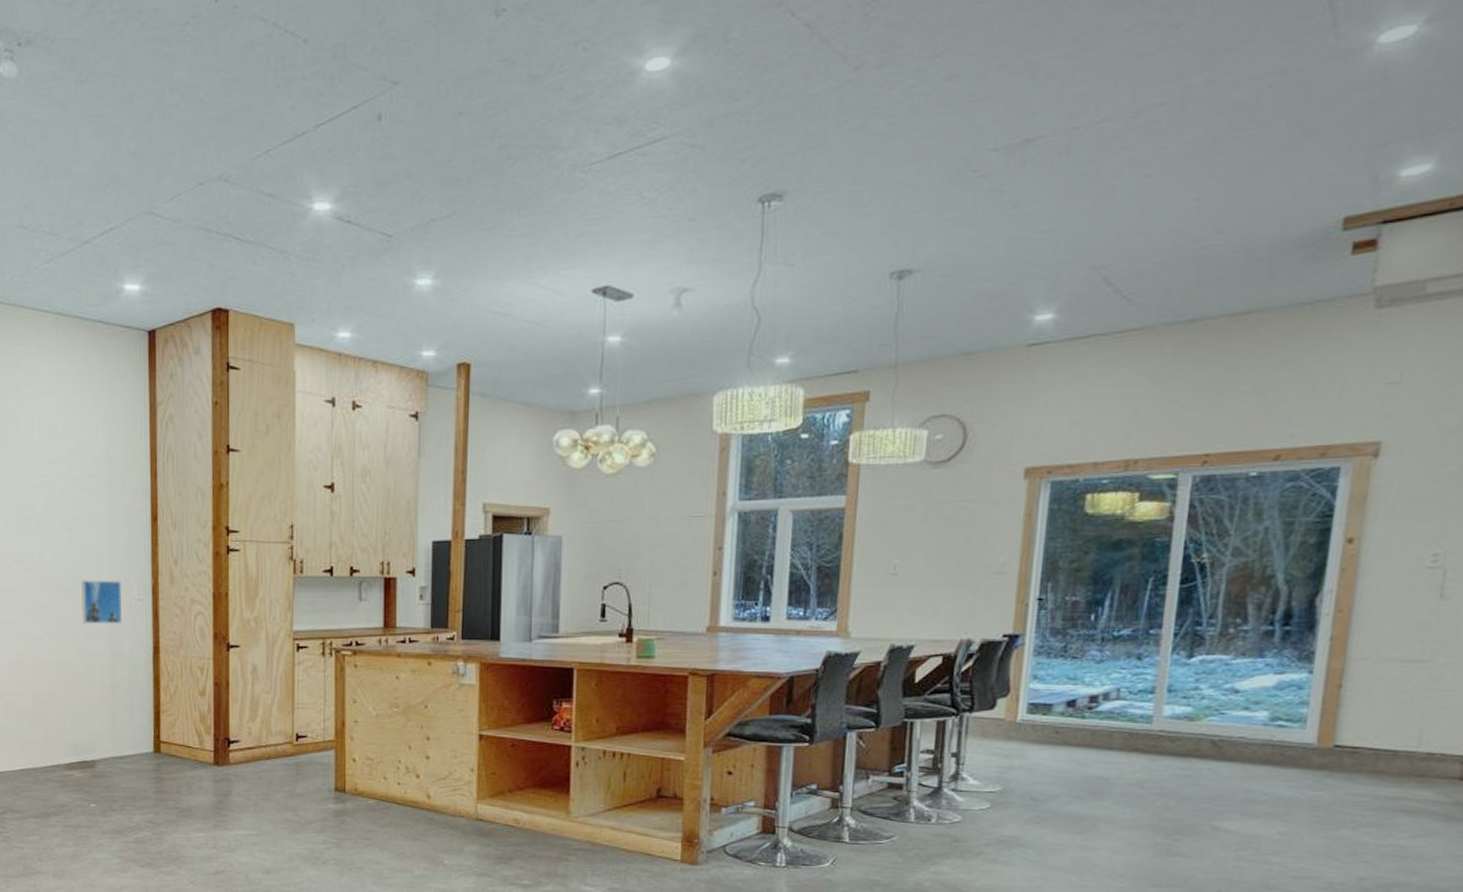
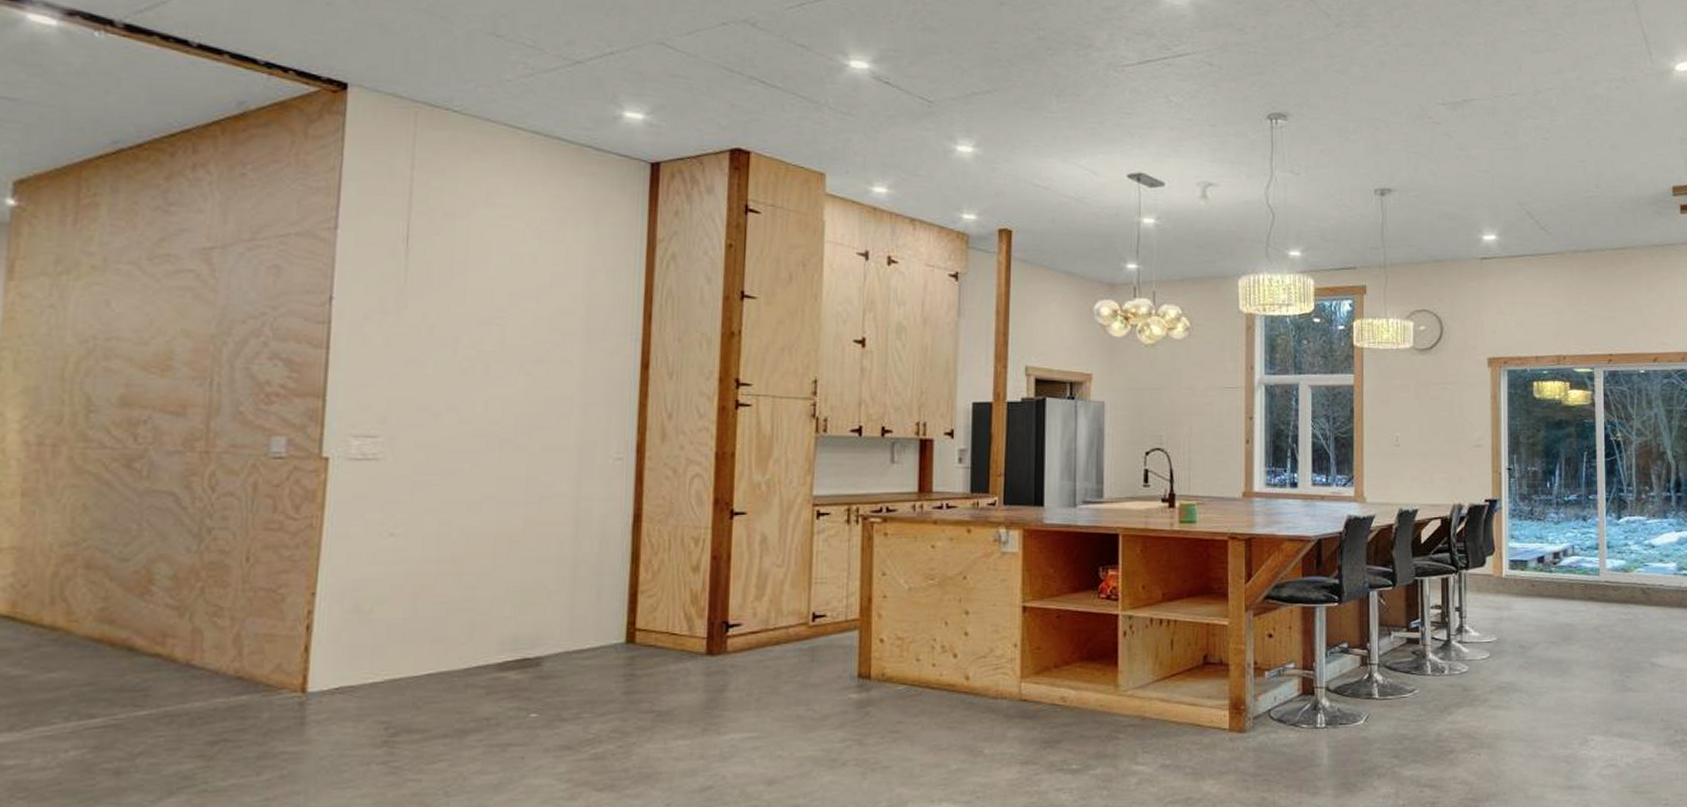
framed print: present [81,580,122,624] -> none [538,434,597,488]

